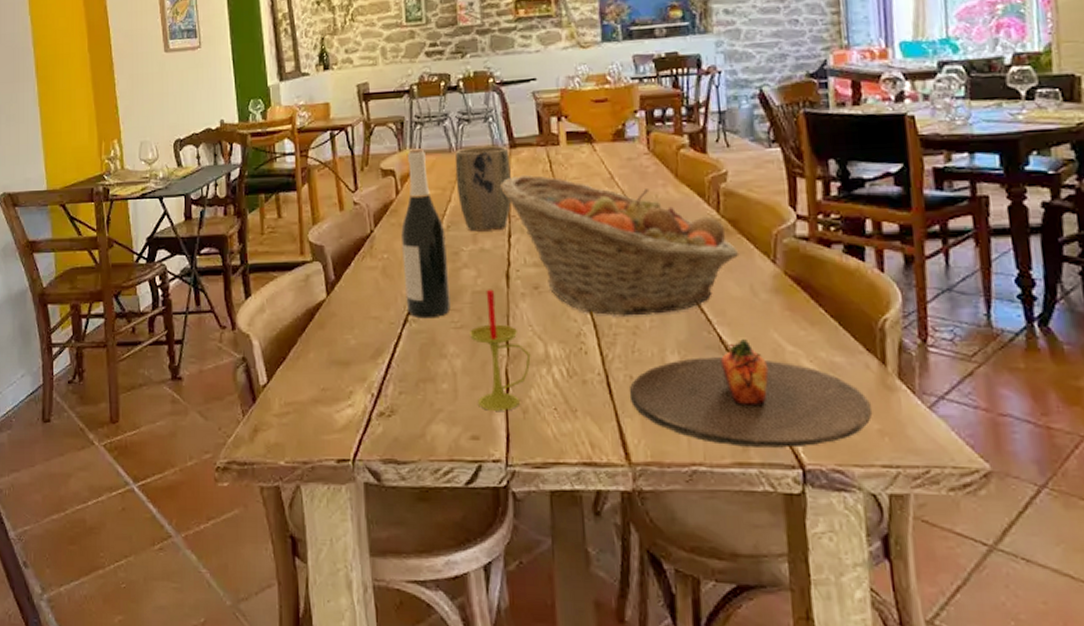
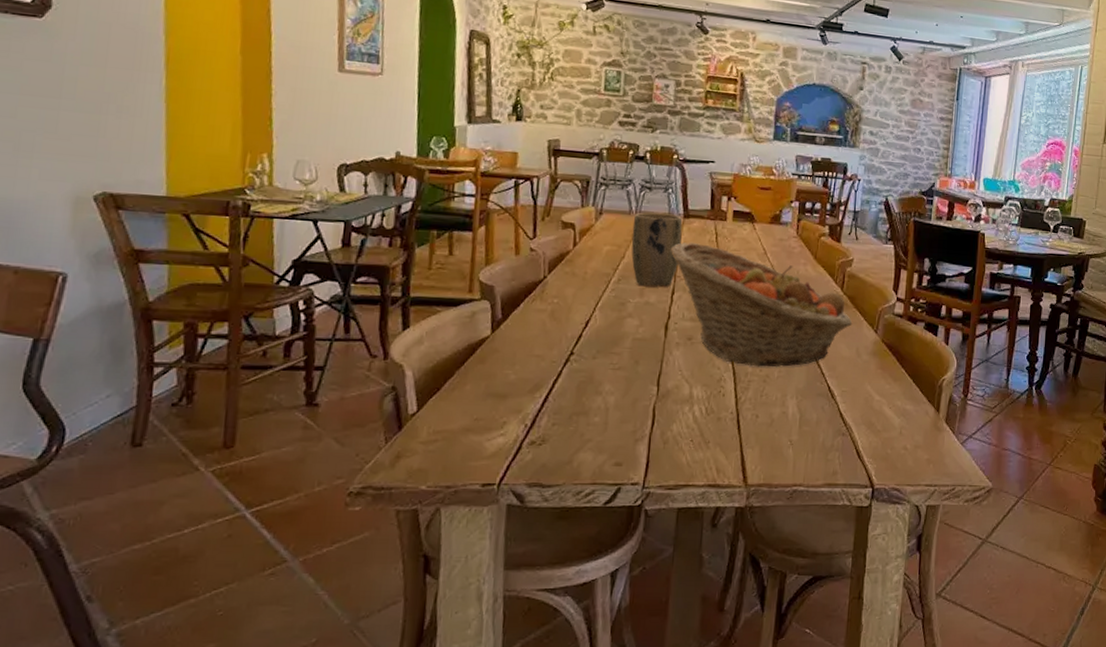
wine bottle: present [401,148,451,319] -> none [570,207,616,360]
candle: present [470,289,531,411] -> none [625,337,677,442]
plate: present [630,339,871,448] -> none [754,389,925,472]

